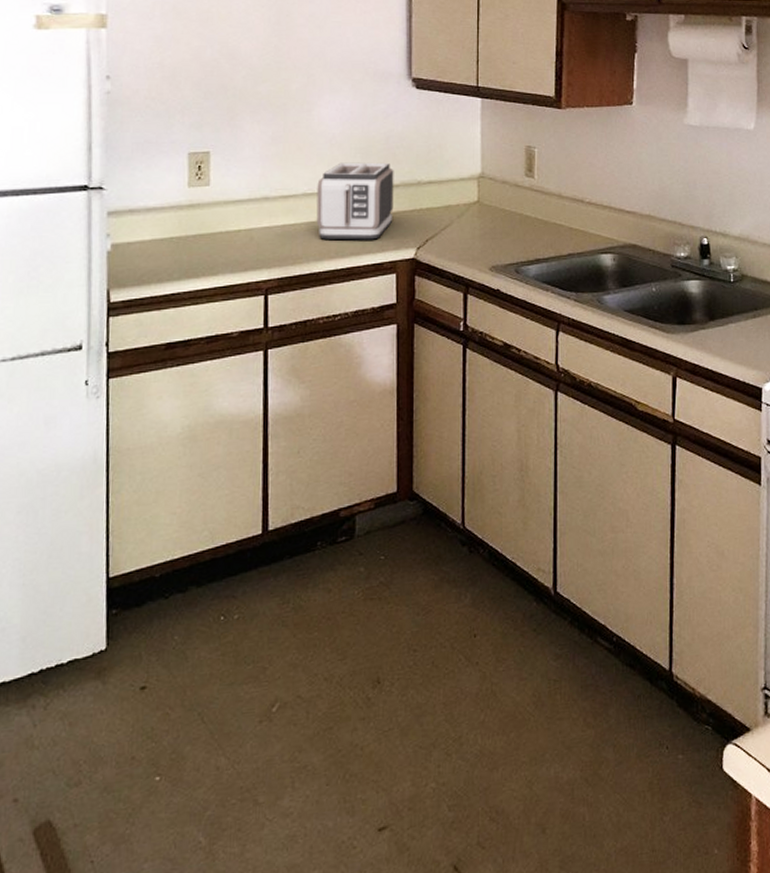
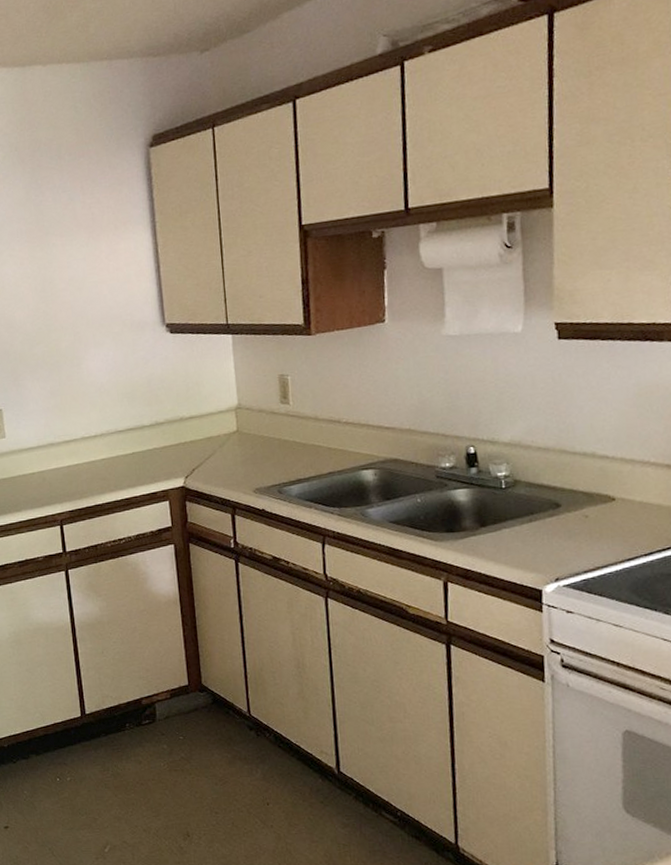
toaster: present [316,162,394,240] -> none [92,404,161,476]

